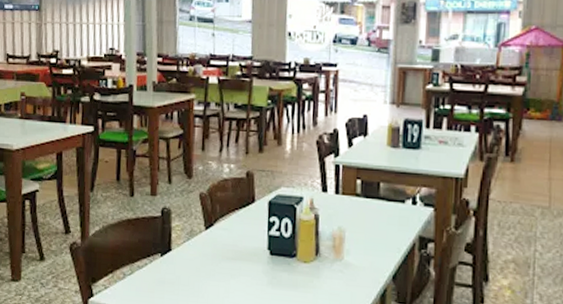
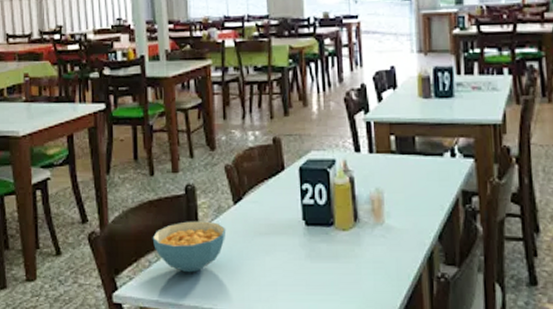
cereal bowl: none [128,241,197,288] -> present [152,221,226,273]

